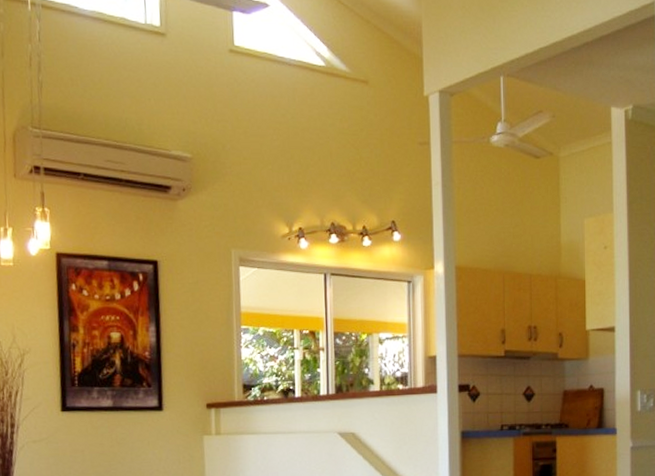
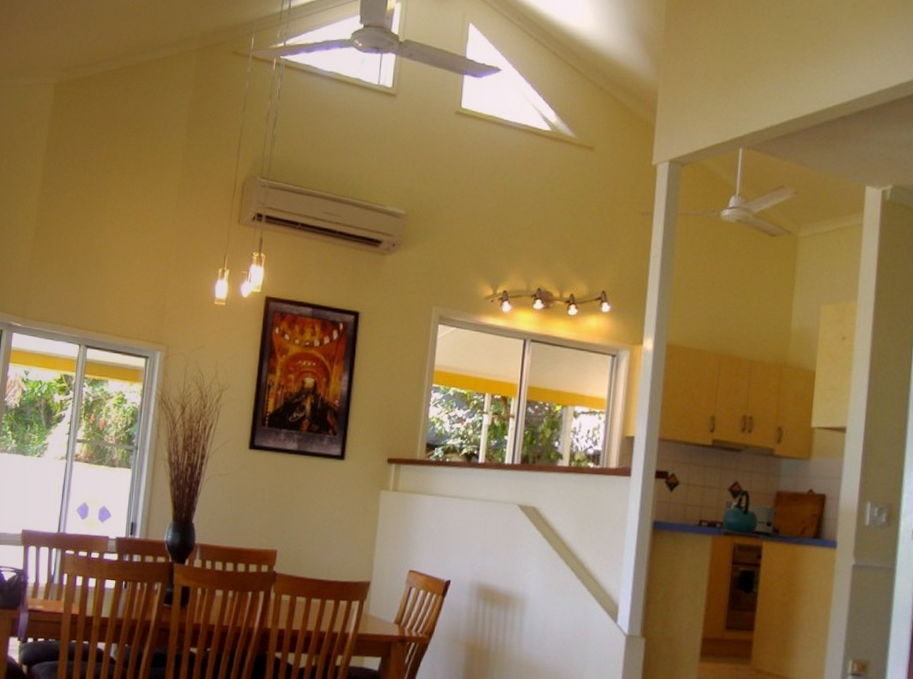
kettle: none [520,392,550,433] -> present [722,489,758,535]
toaster: none [521,404,566,433] -> present [723,500,777,538]

